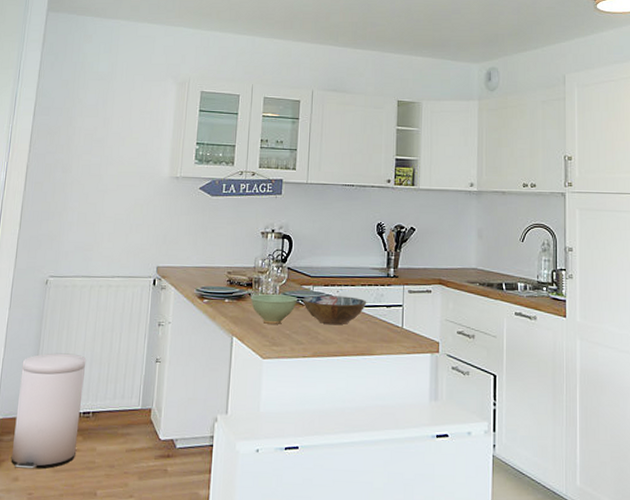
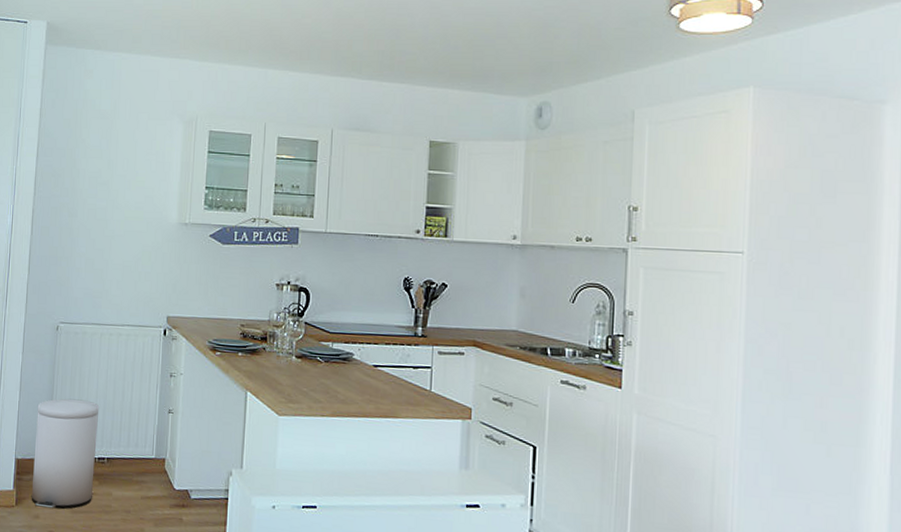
bowl: present [250,294,298,324] -> none [265,349,315,381]
wooden bowl: present [302,295,367,325] -> none [321,352,392,385]

